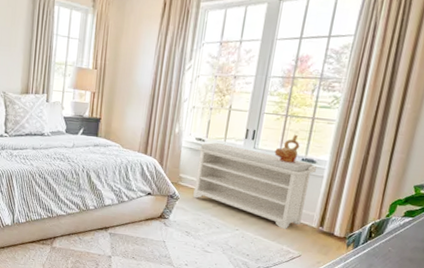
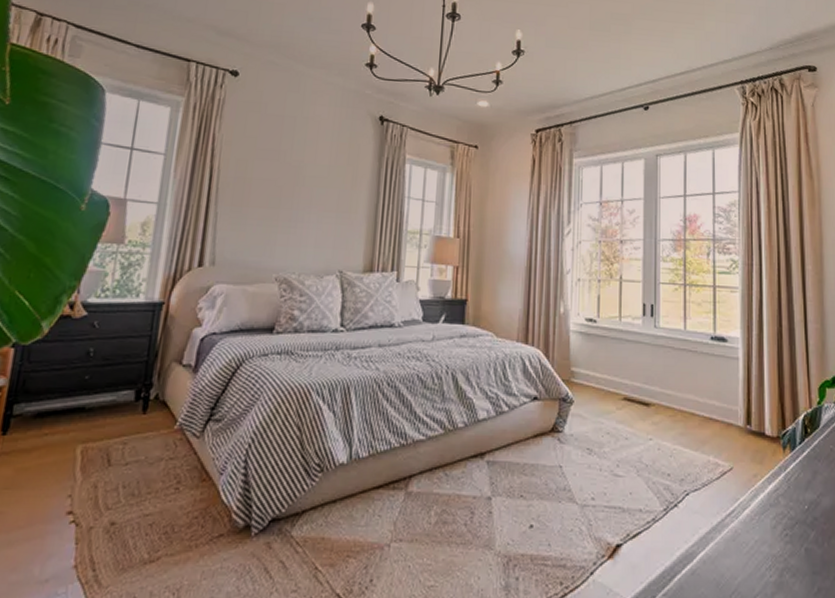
bench: present [193,142,317,229] -> none [589,322,730,432]
ceramic vessel: present [274,134,300,163] -> none [679,307,706,343]

